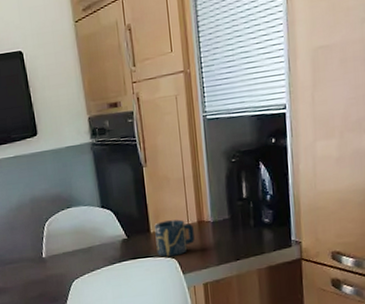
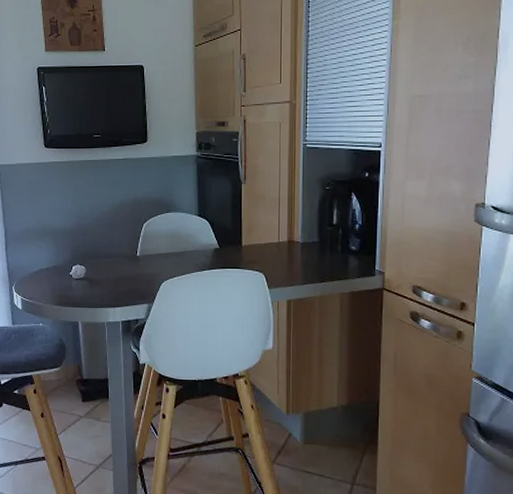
cup: present [154,219,195,257] -> none [246,236,283,270]

